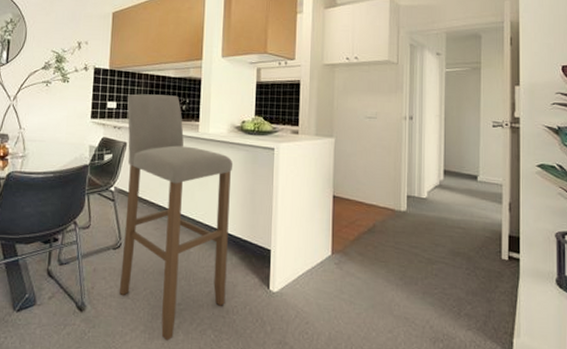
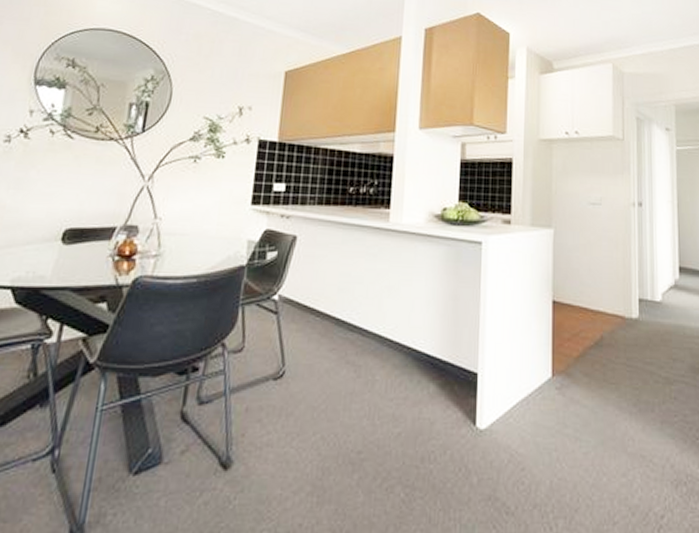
bar stool: present [119,94,234,341] -> none [278,173,432,505]

